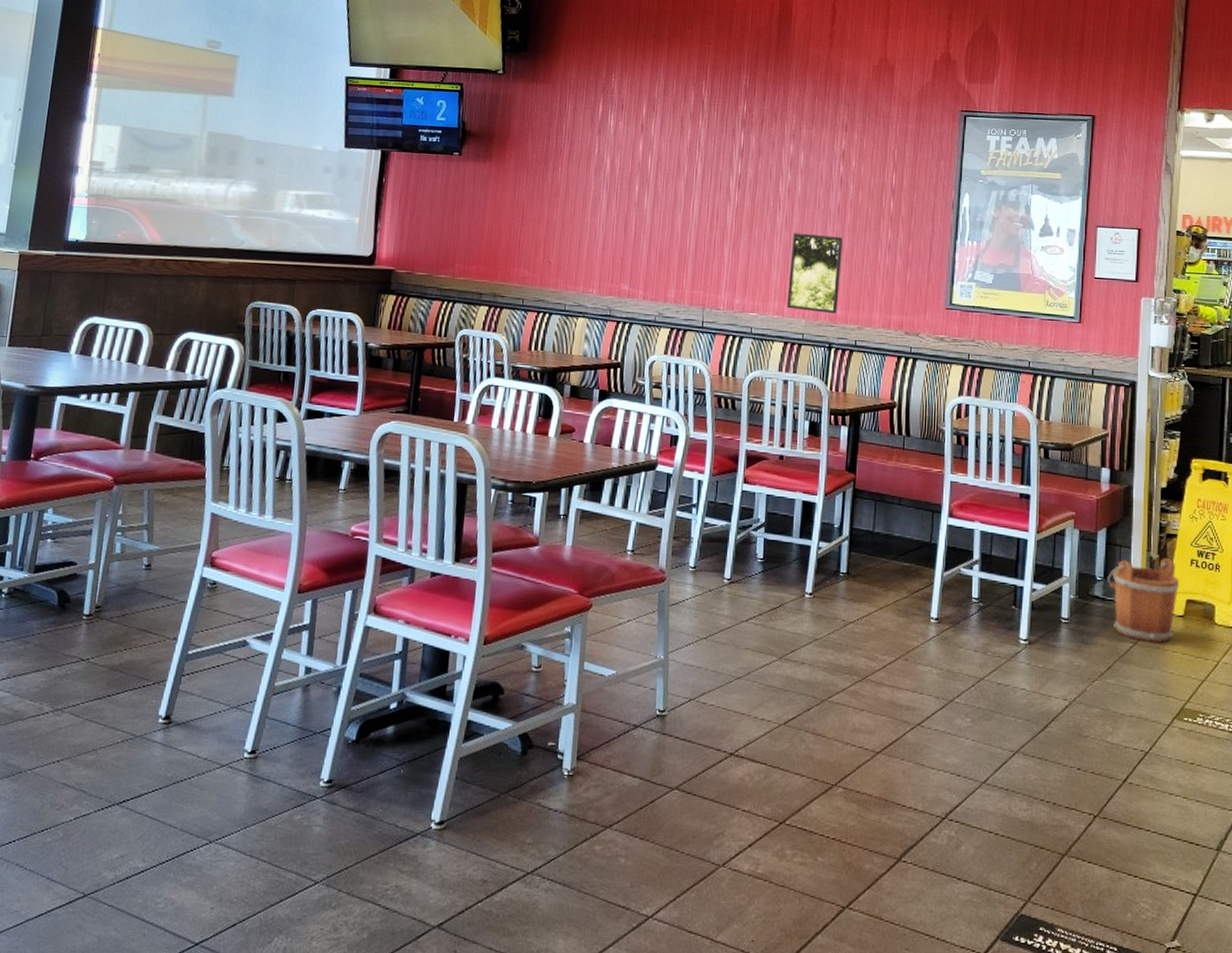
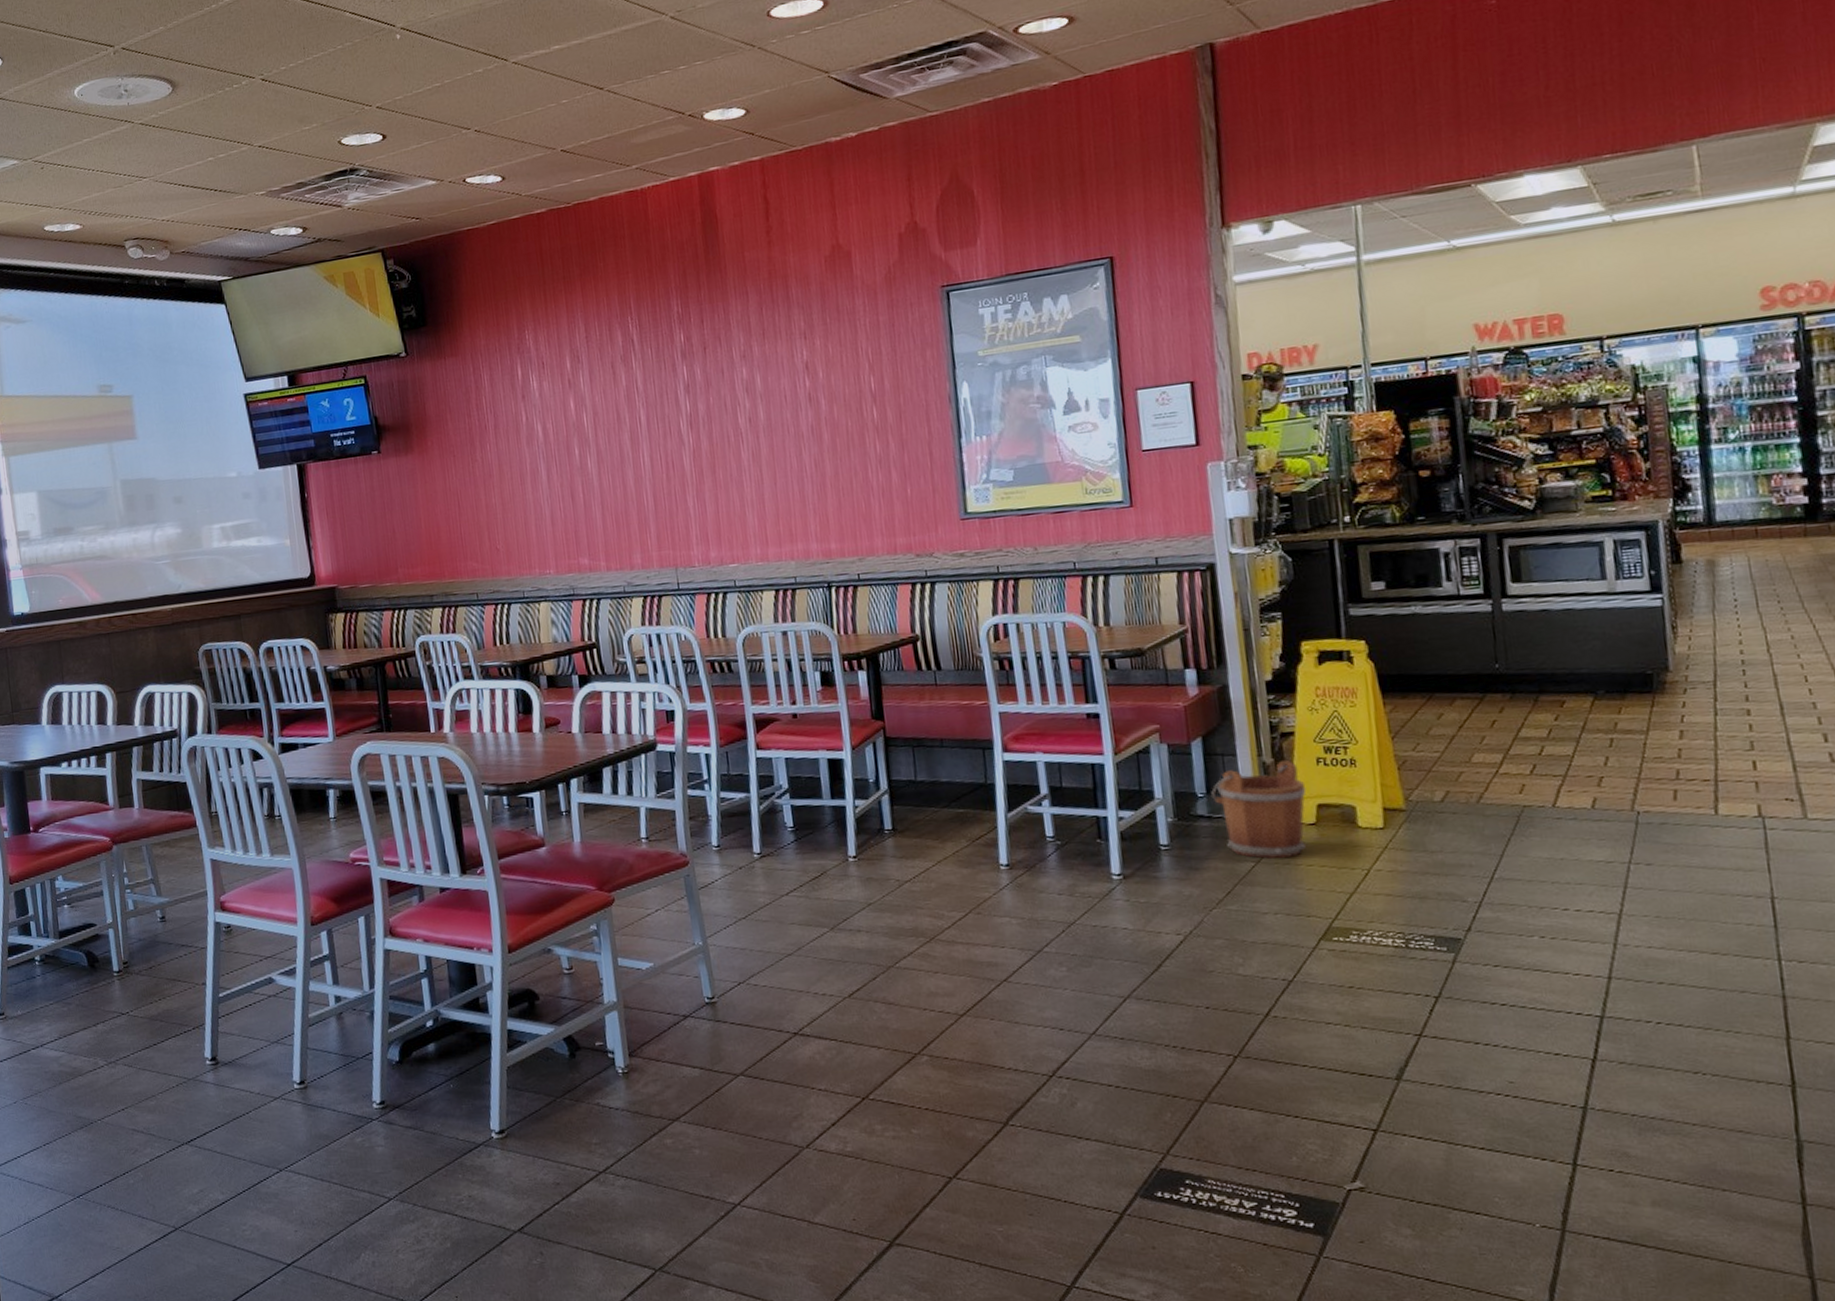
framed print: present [787,233,843,314] -> none [763,460,831,552]

